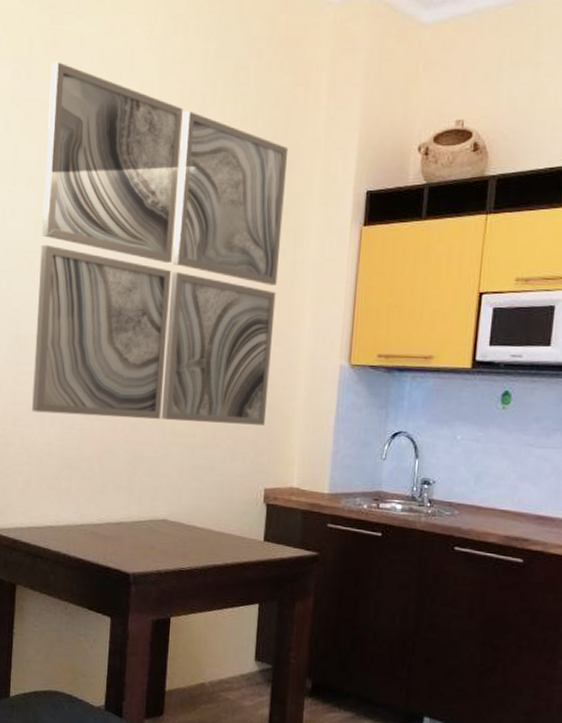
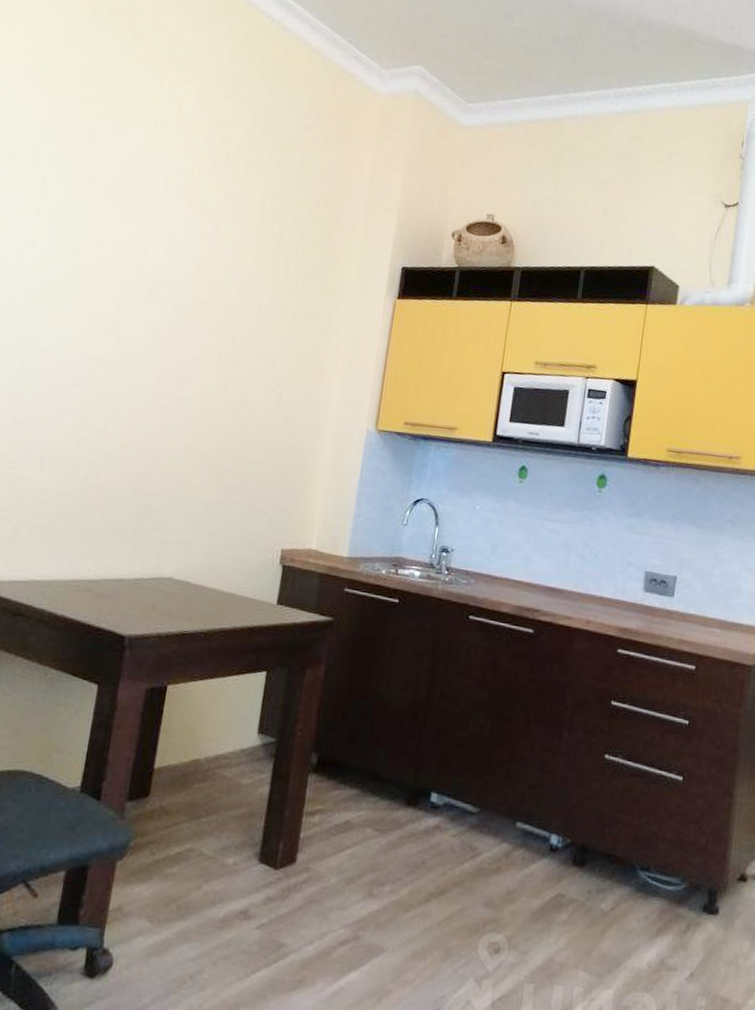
wall art: present [32,62,289,425] -> none [30,103,330,484]

